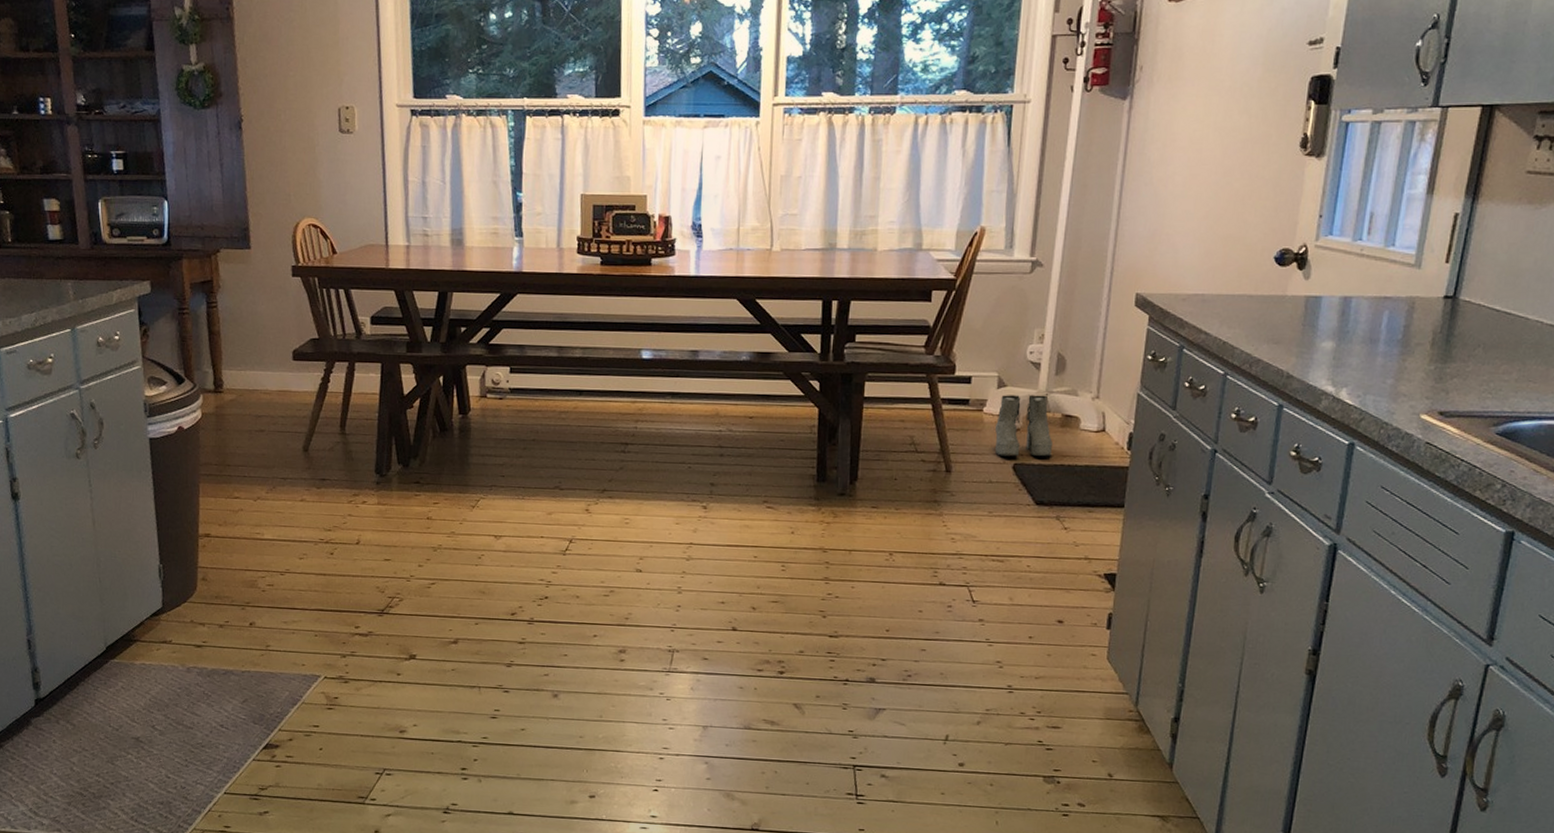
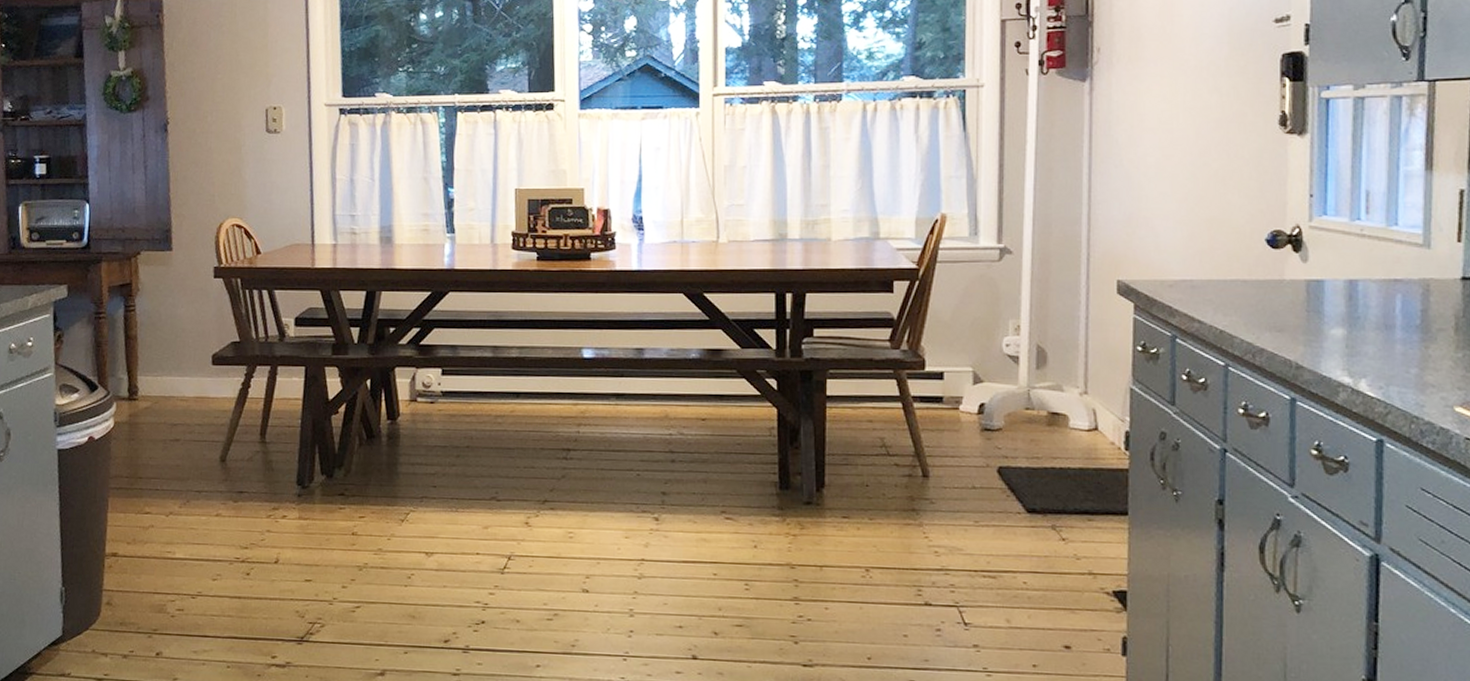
boots: present [995,394,1052,457] -> none [975,390,1040,460]

